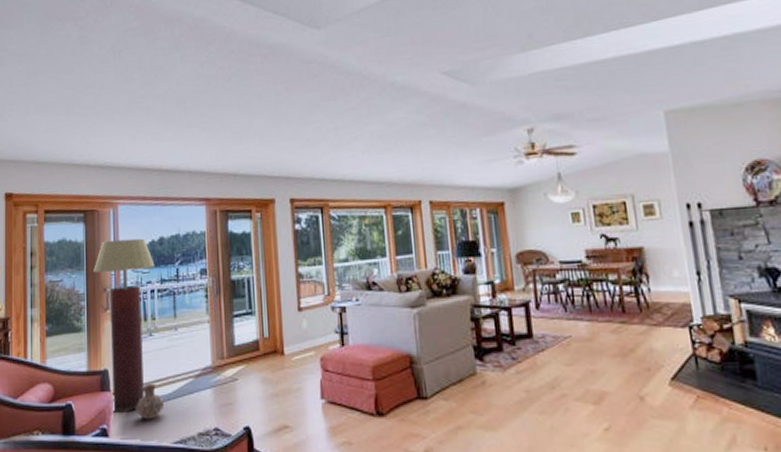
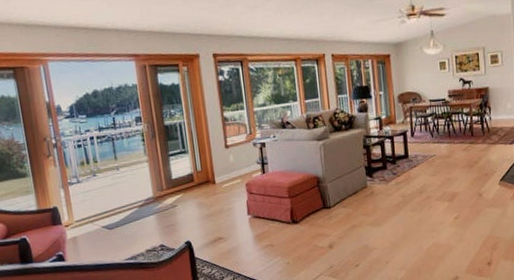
floor lamp: present [93,238,155,414] -> none [30,91,95,243]
ceramic jug: present [136,383,165,420] -> none [87,215,114,244]

